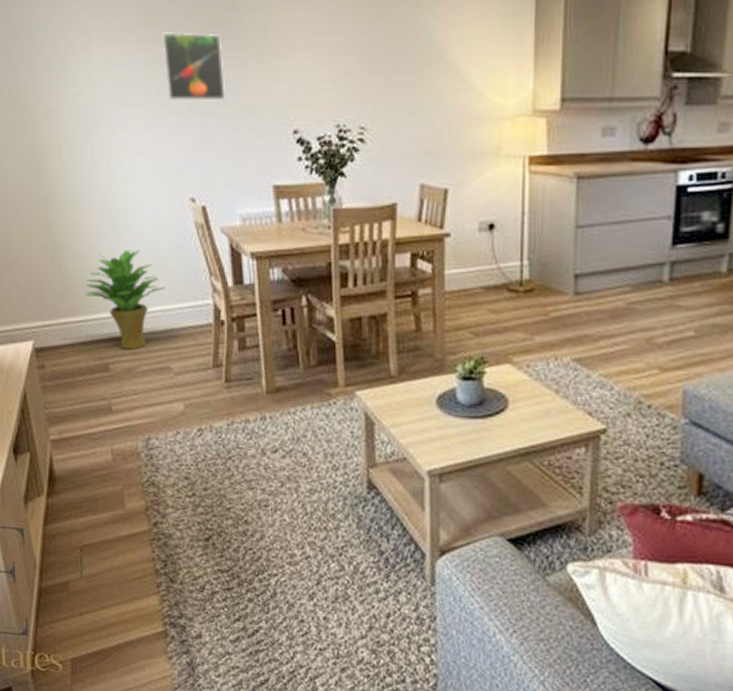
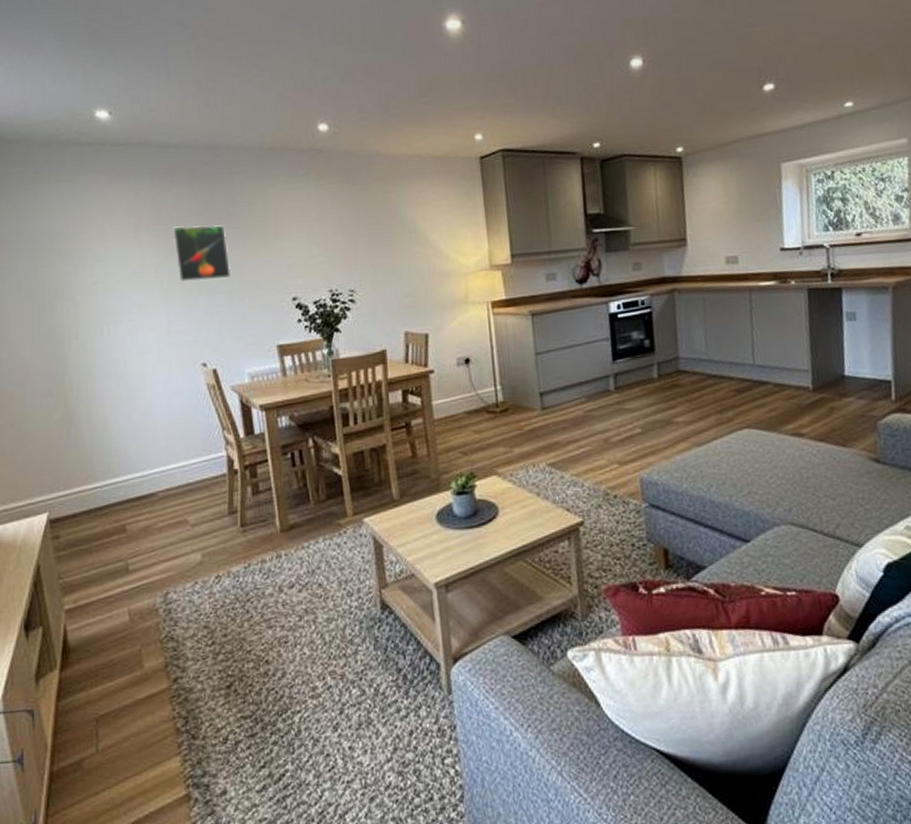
potted plant: present [86,250,167,350] -> none [102,415,182,509]

